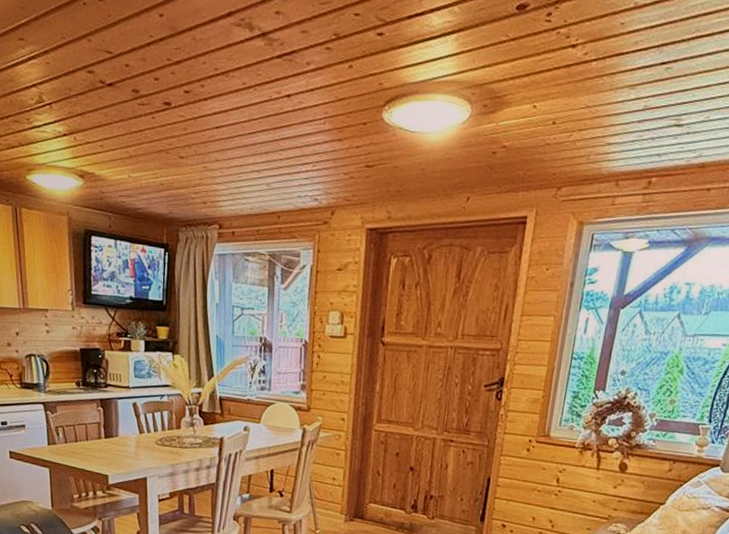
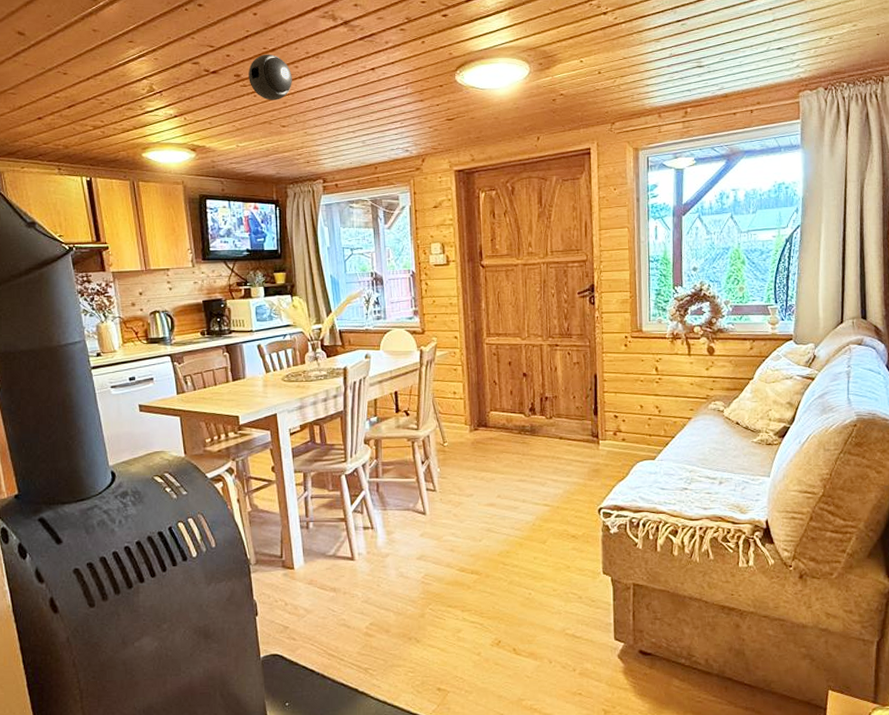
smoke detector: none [148,66,197,125] -> present [248,54,292,100]

